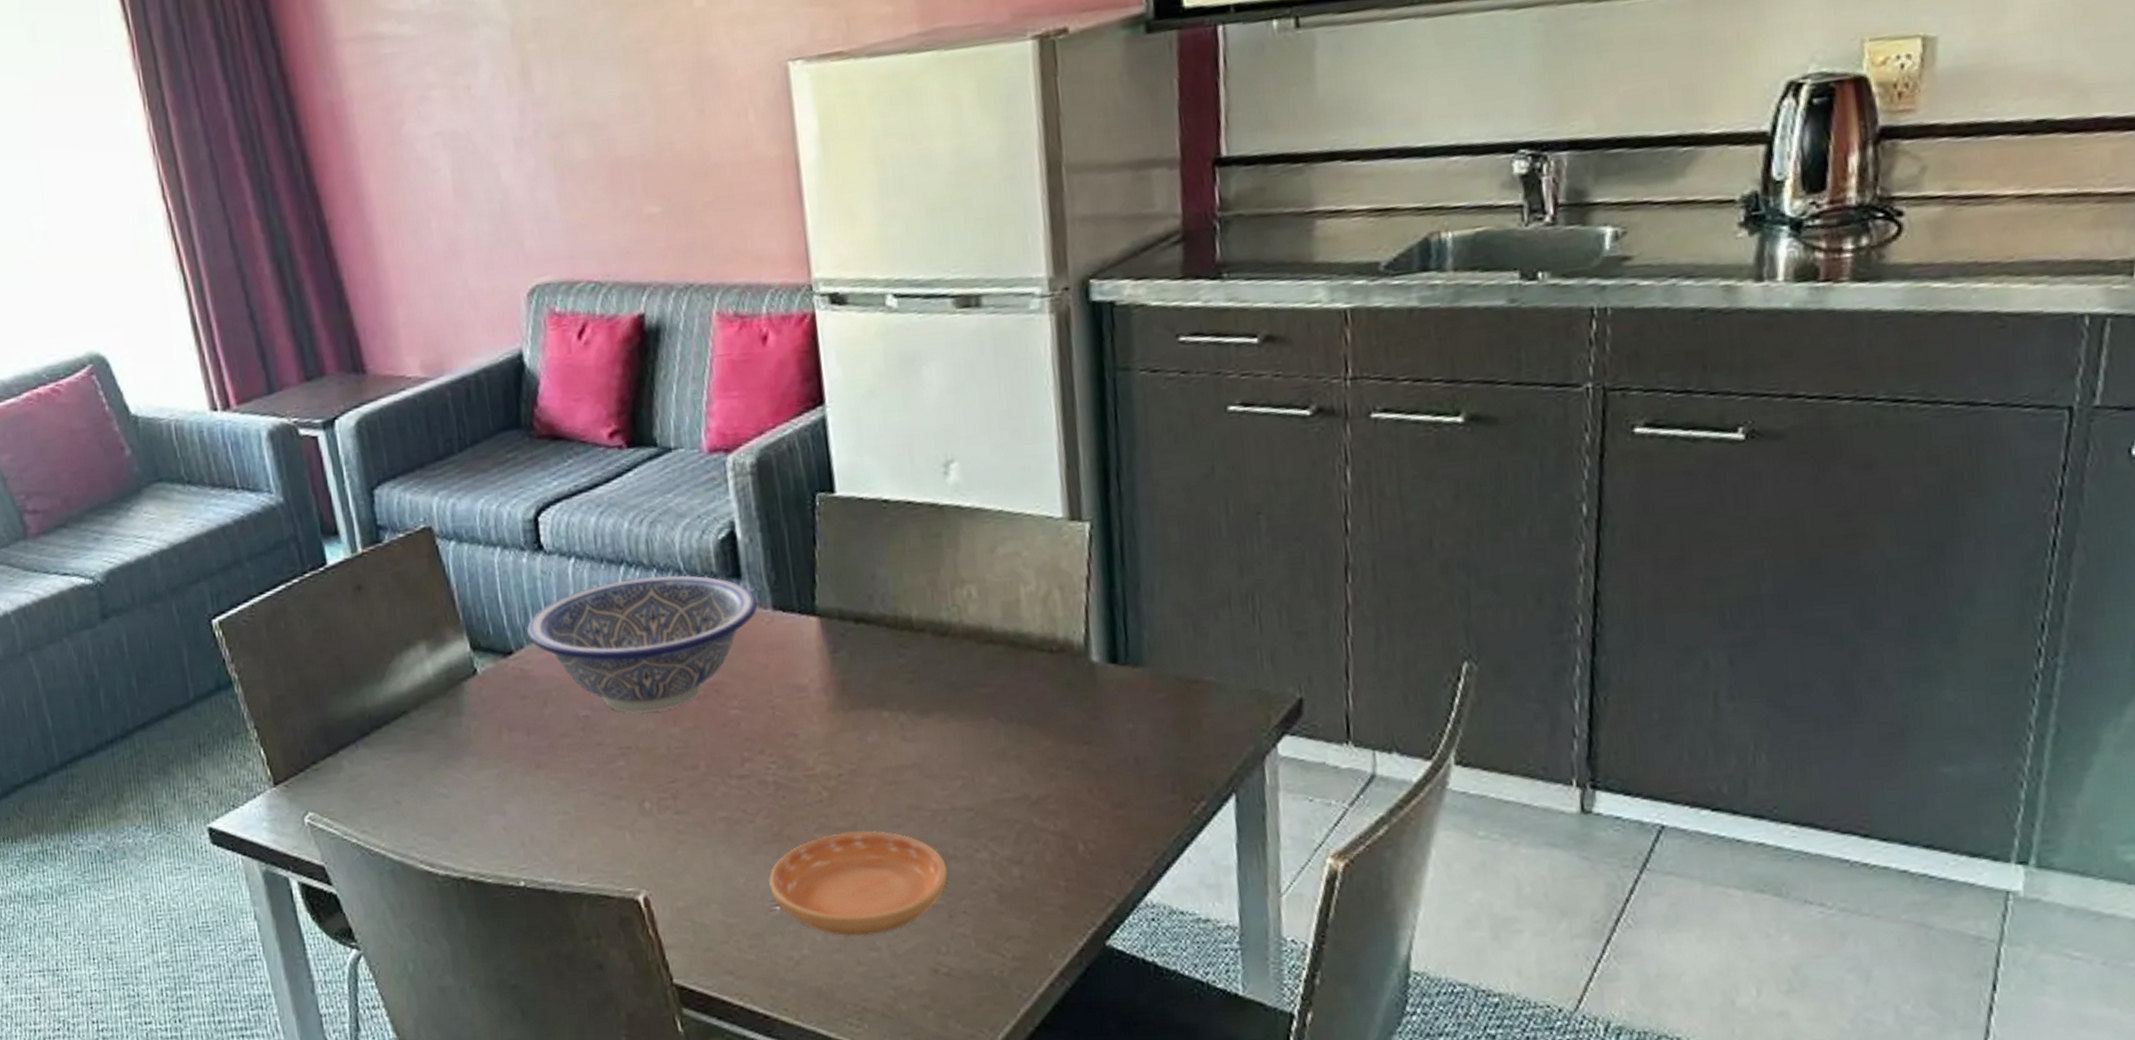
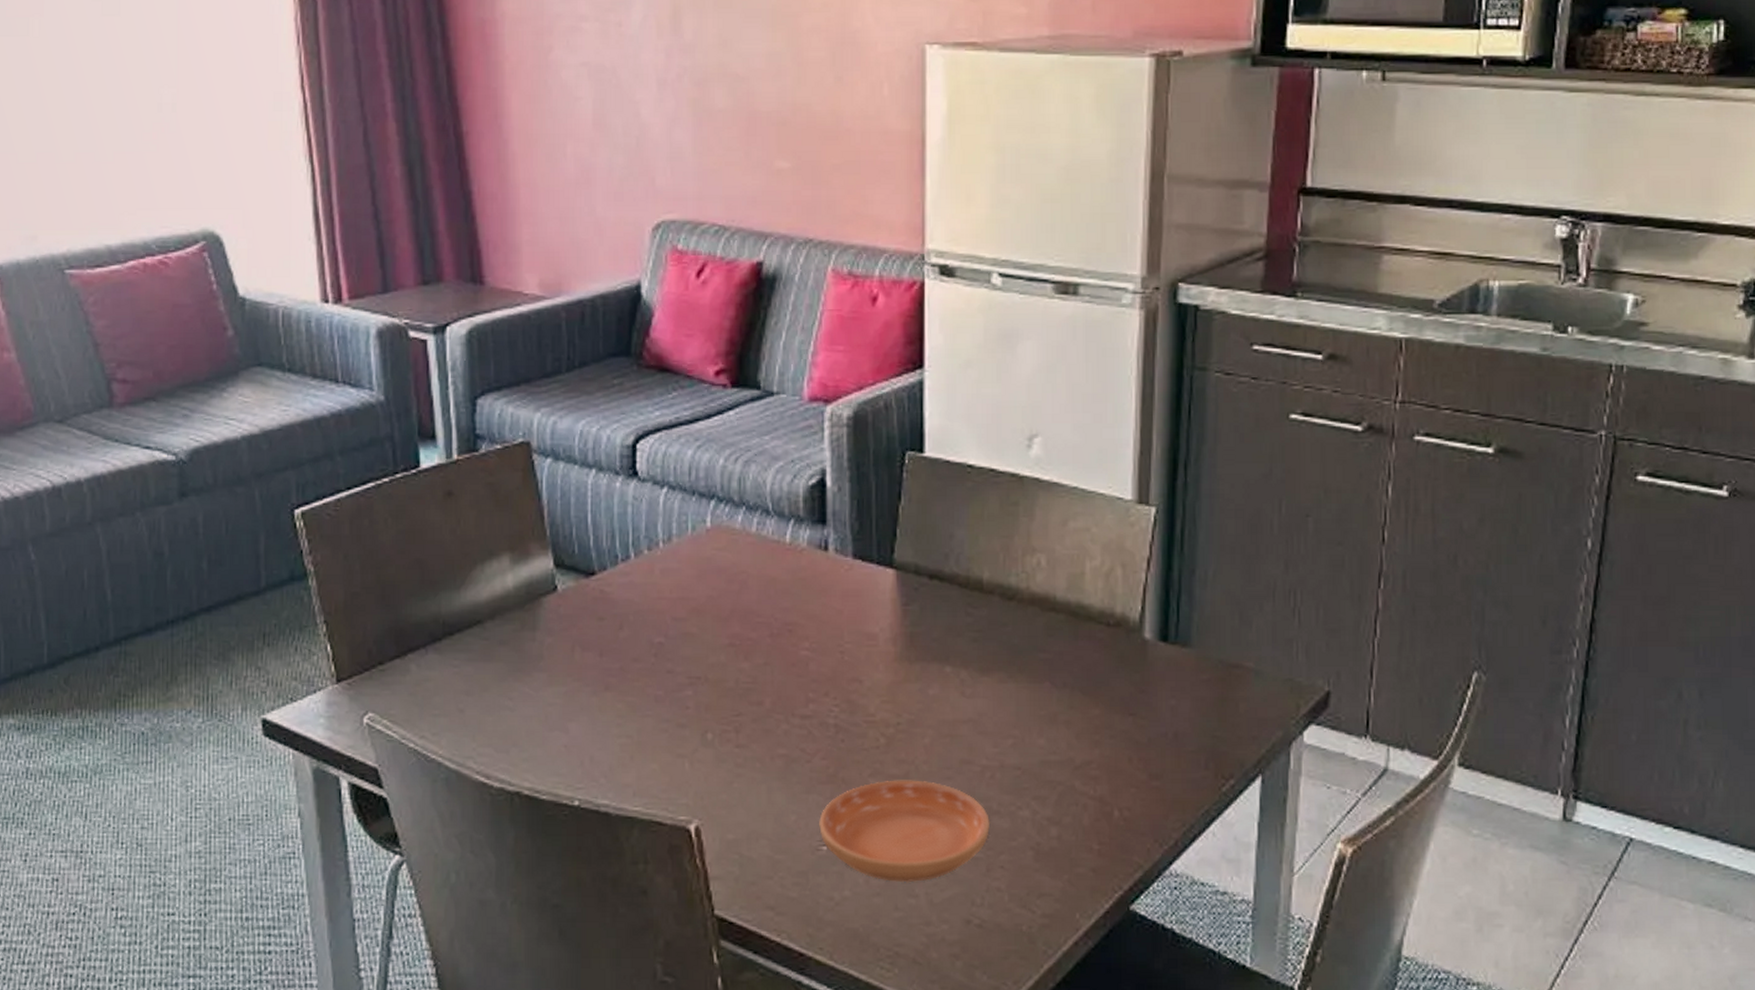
decorative bowl: present [526,574,758,713] -> none [611,513,839,646]

